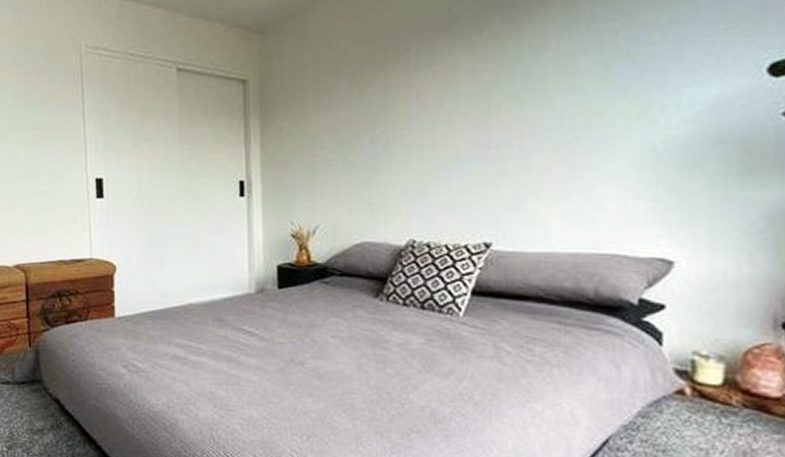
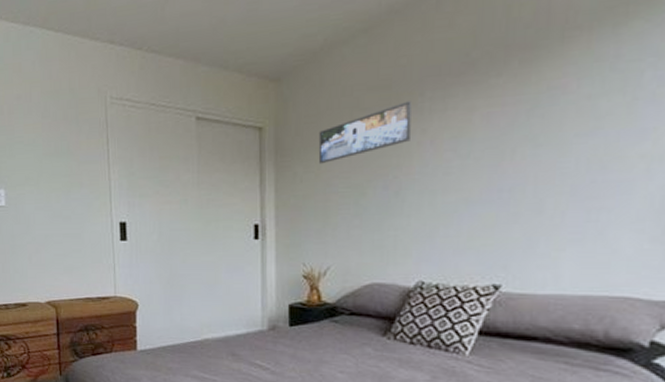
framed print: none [304,56,397,119] -> present [318,101,412,165]

